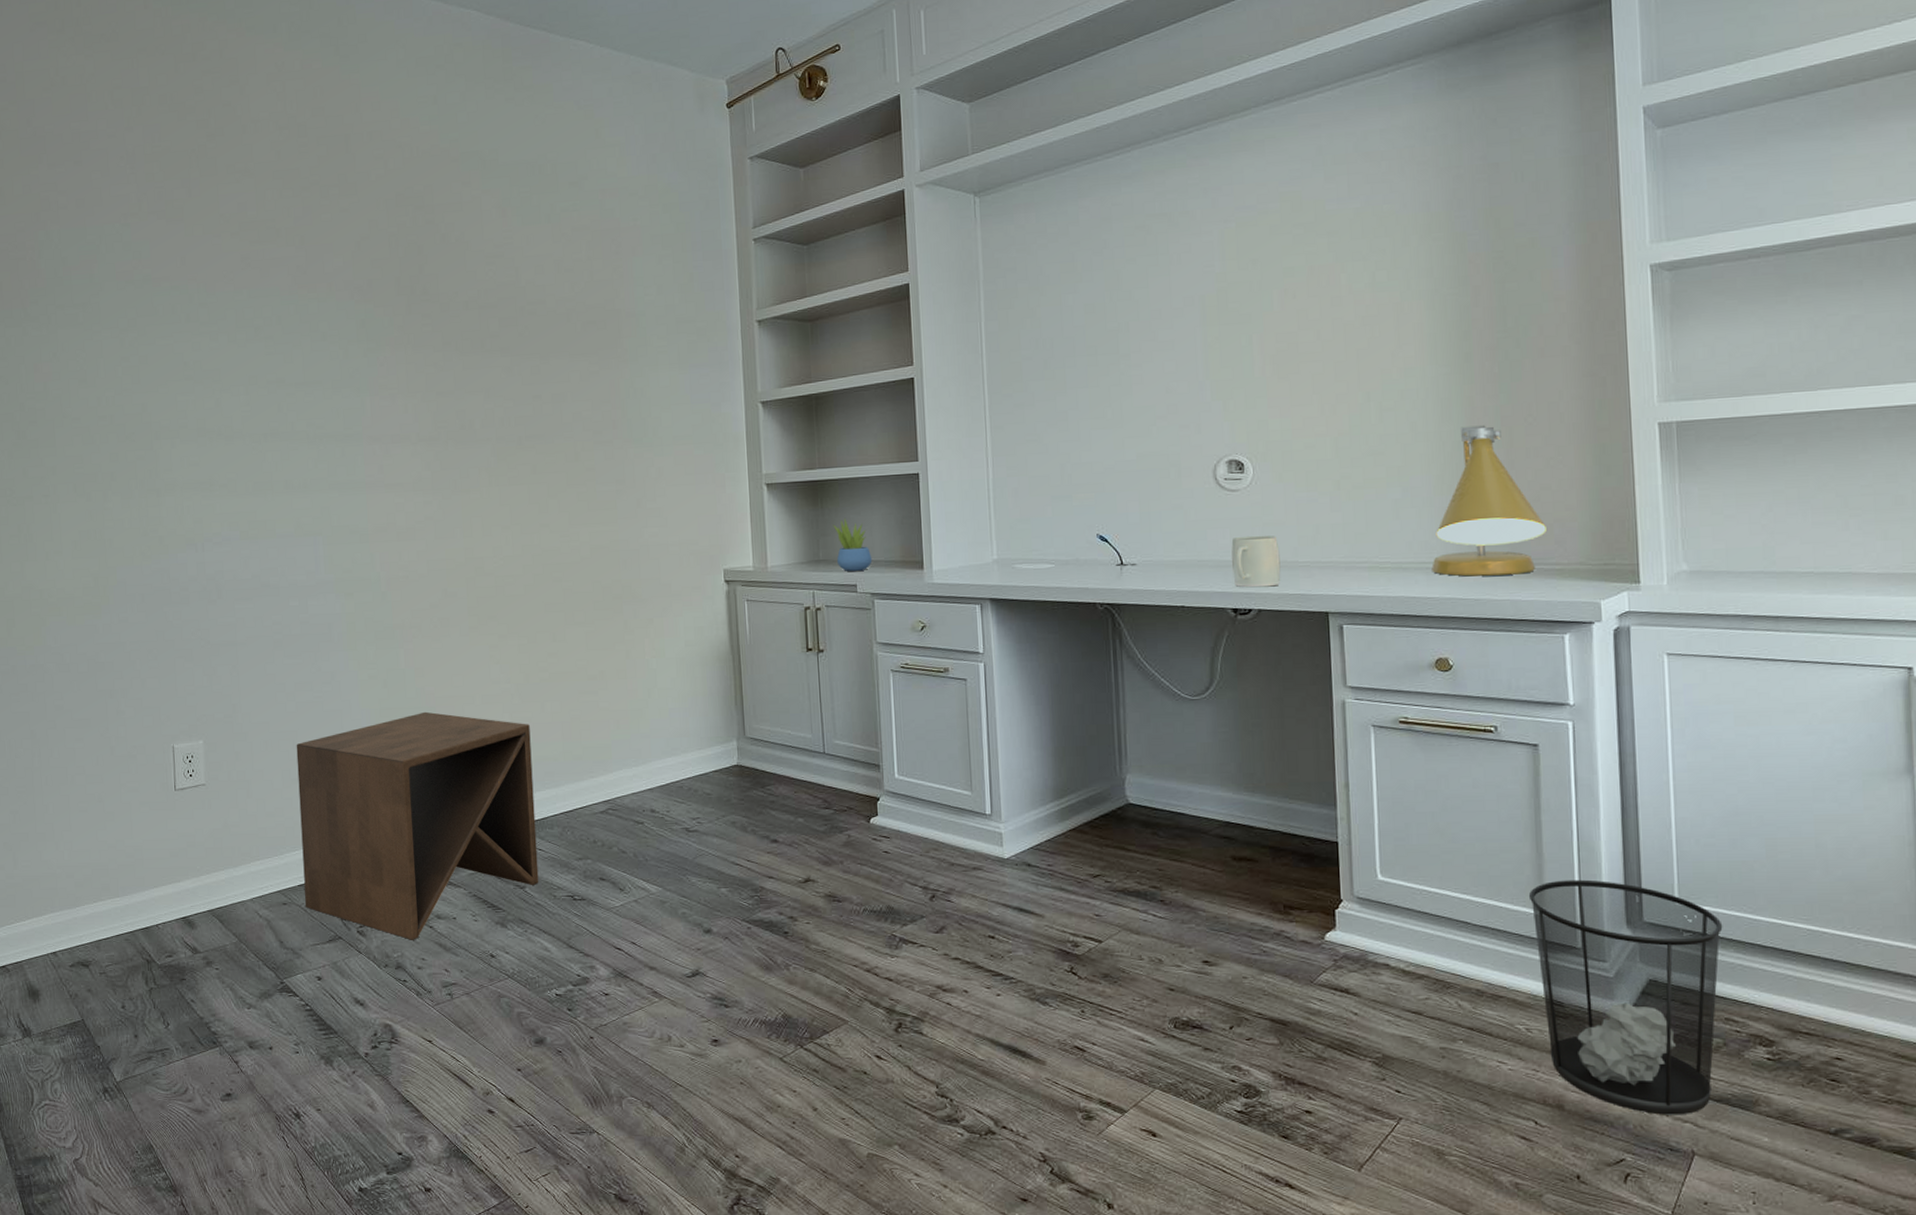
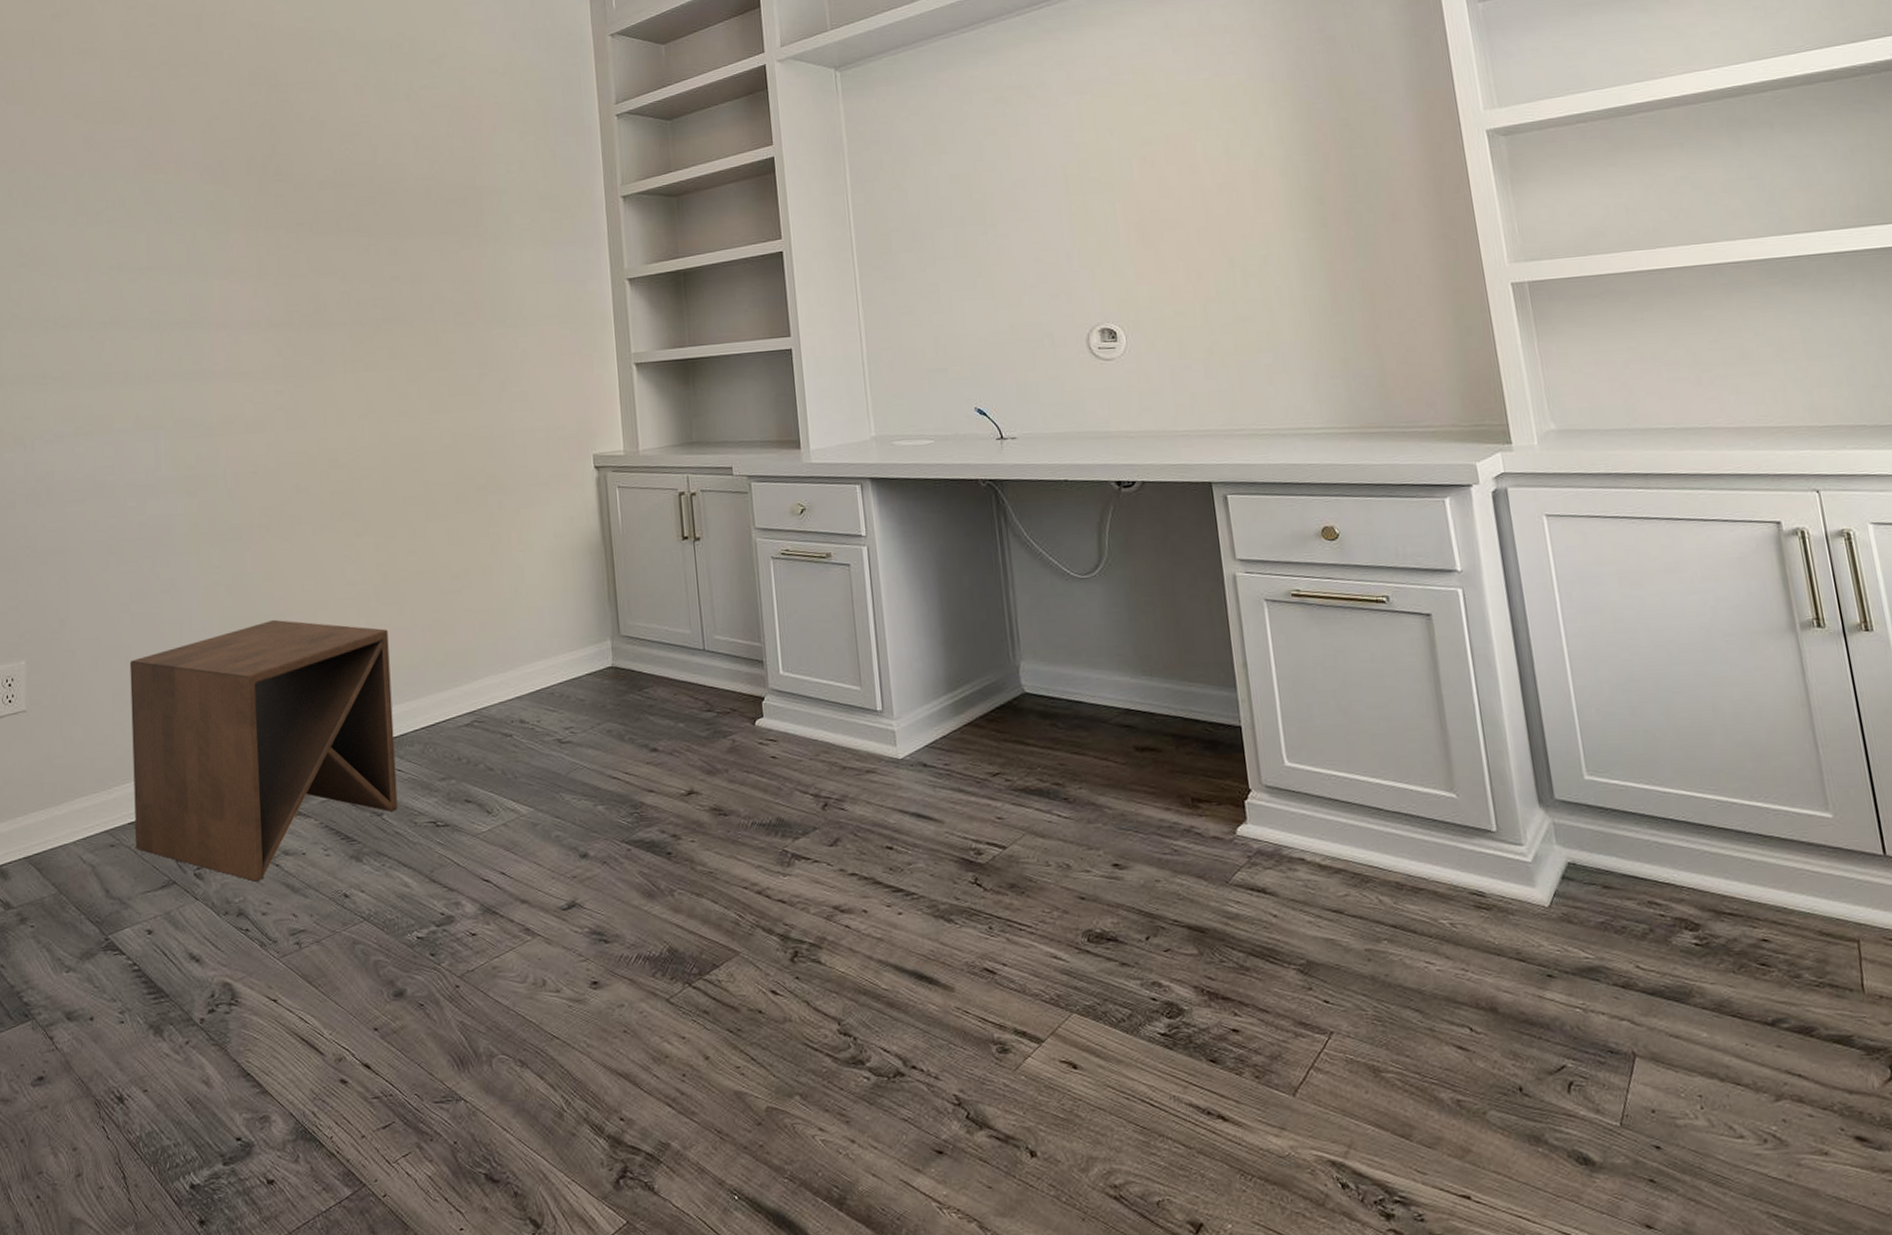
succulent plant: present [833,517,873,571] -> none [705,397,748,453]
mug: present [1231,535,1281,588] -> none [1110,404,1162,459]
table lamp: present [1431,425,1546,577] -> none [1308,288,1417,442]
waste bin: present [1528,879,1723,1115] -> none [1437,756,1644,1013]

